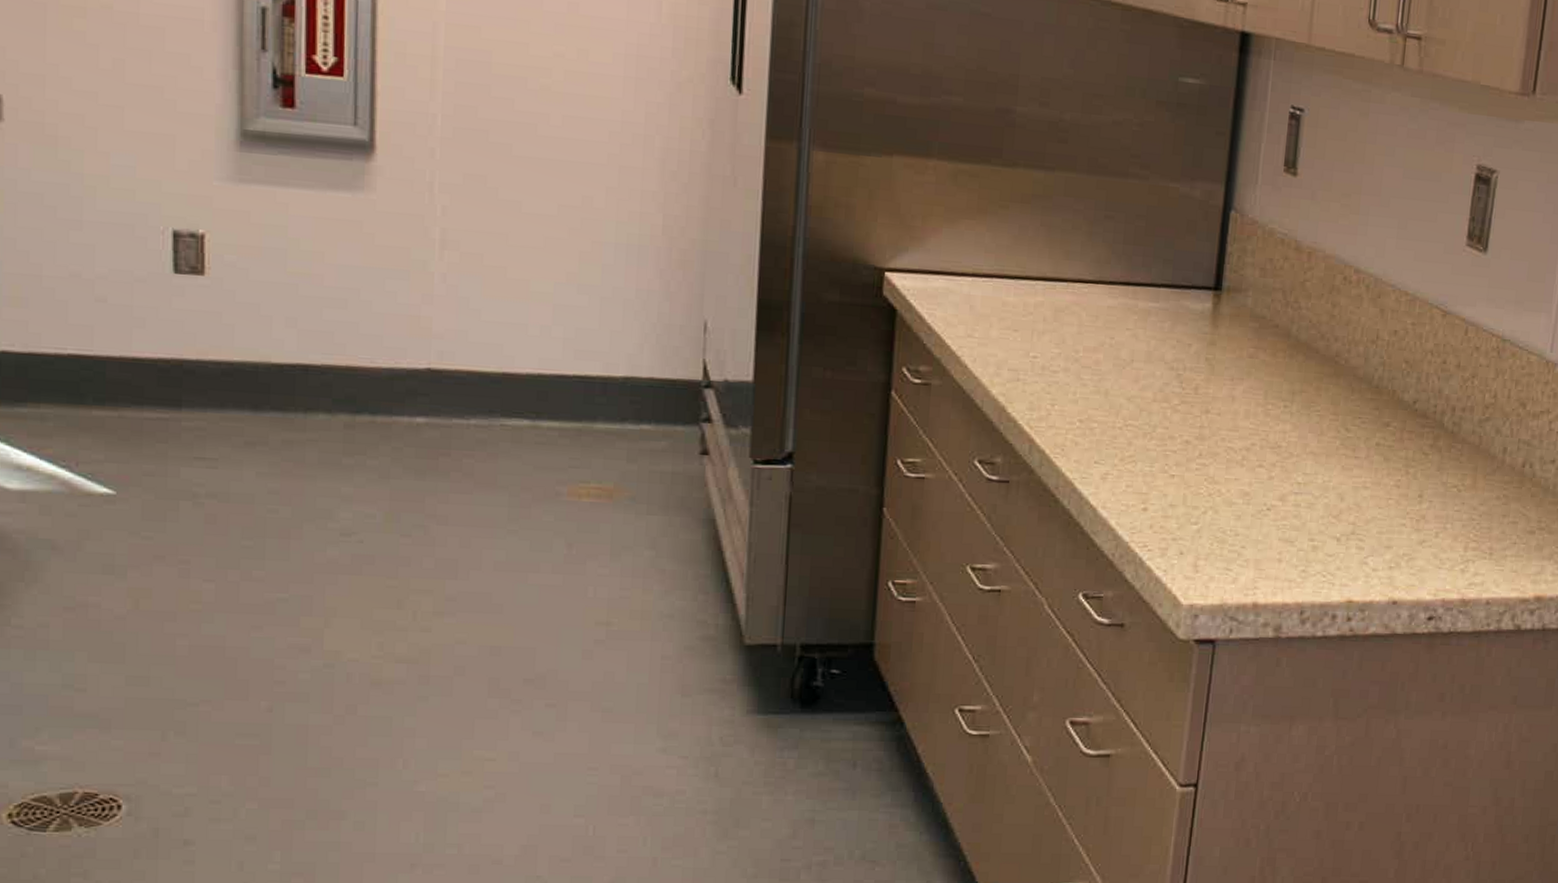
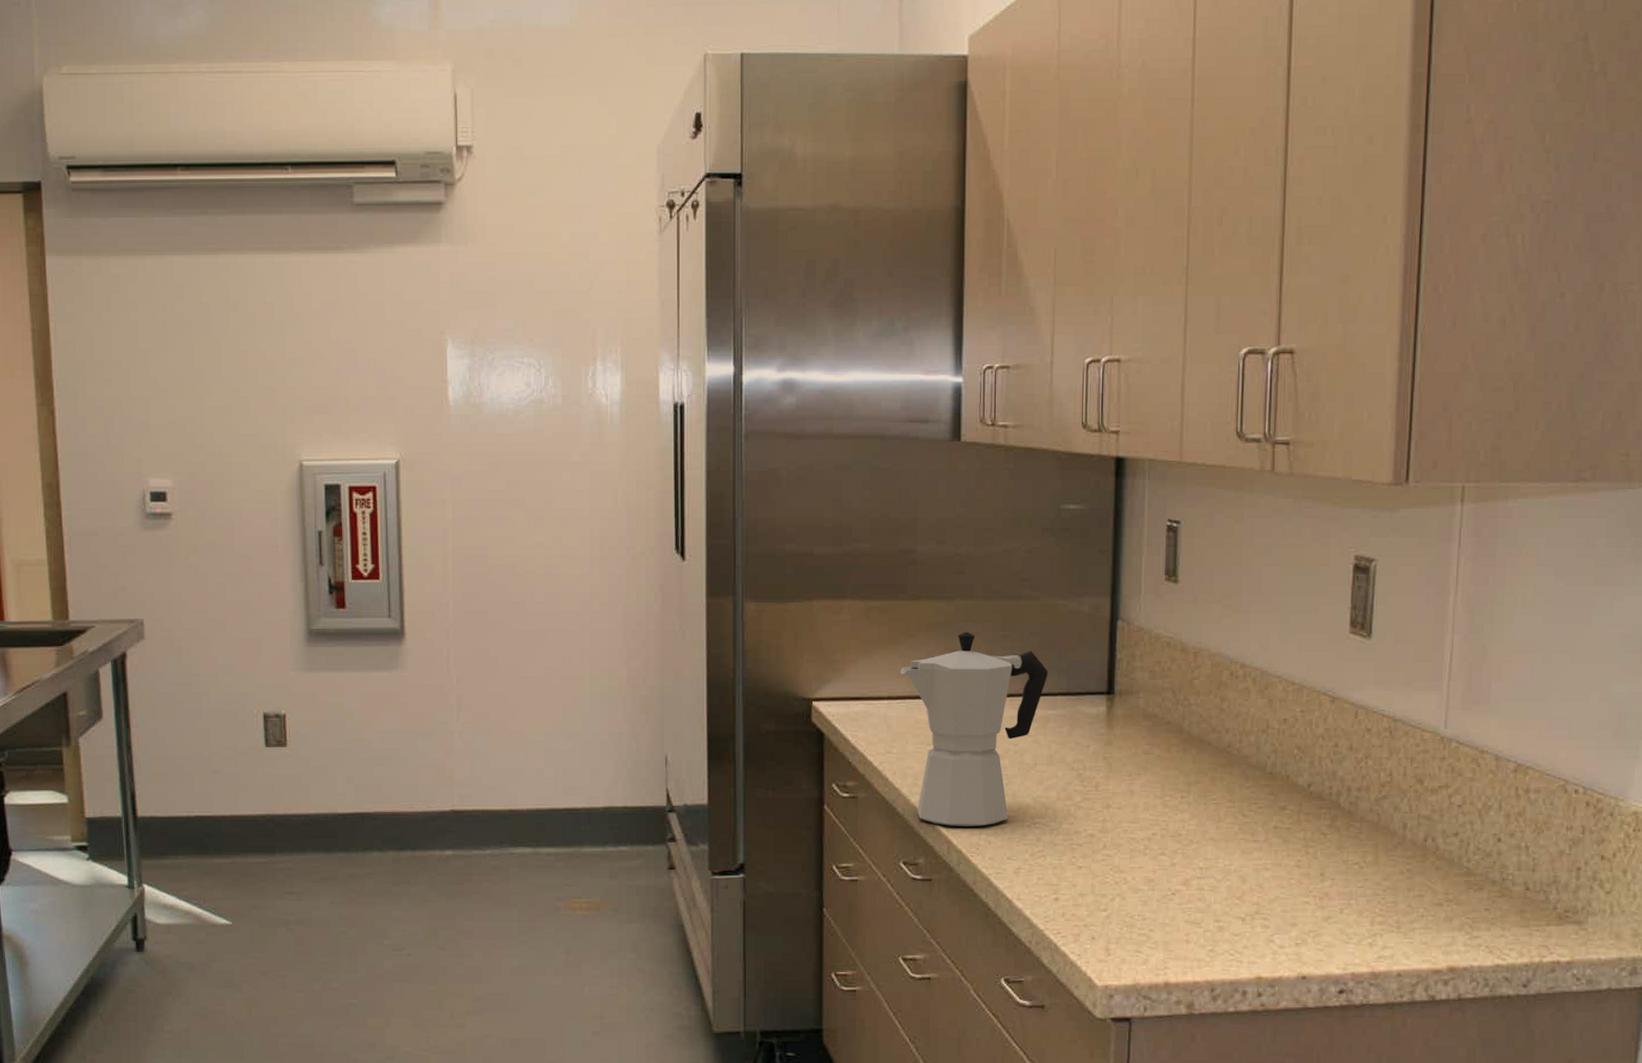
moka pot: none [989,207,1153,426] -> present [900,632,1048,826]

